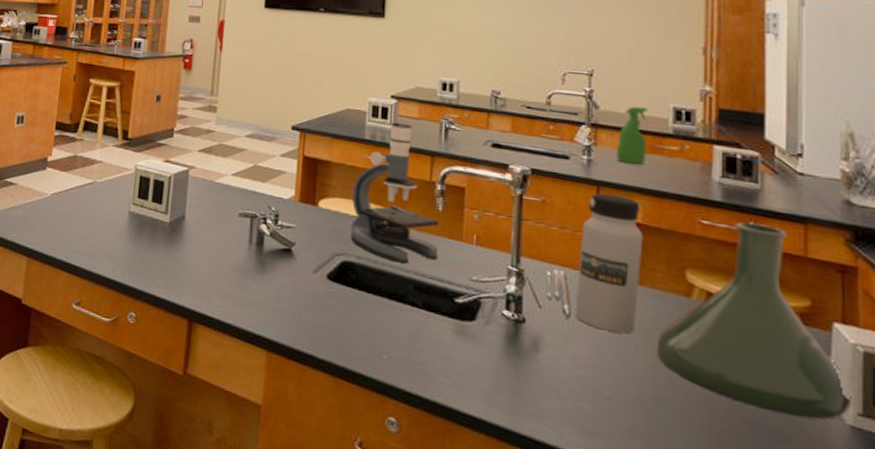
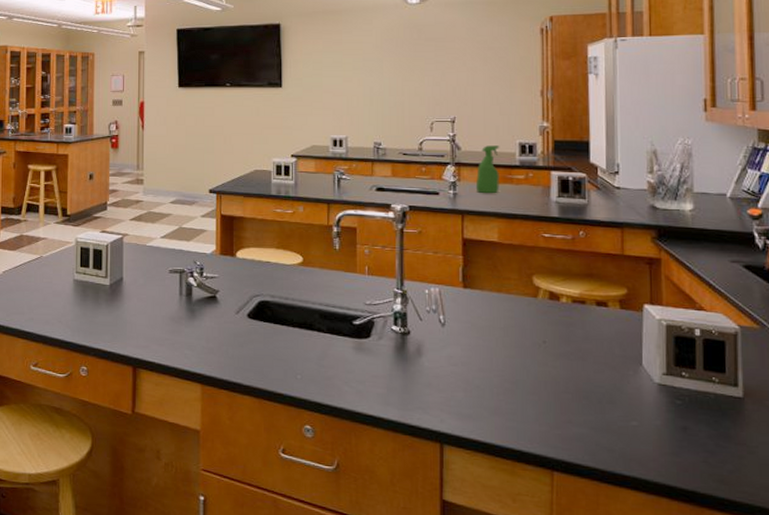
microscope: present [350,122,439,264] -> none [263,177,338,297]
water bottle: present [574,193,643,334] -> none [448,220,500,333]
flask: present [658,222,852,419] -> none [513,232,659,382]

